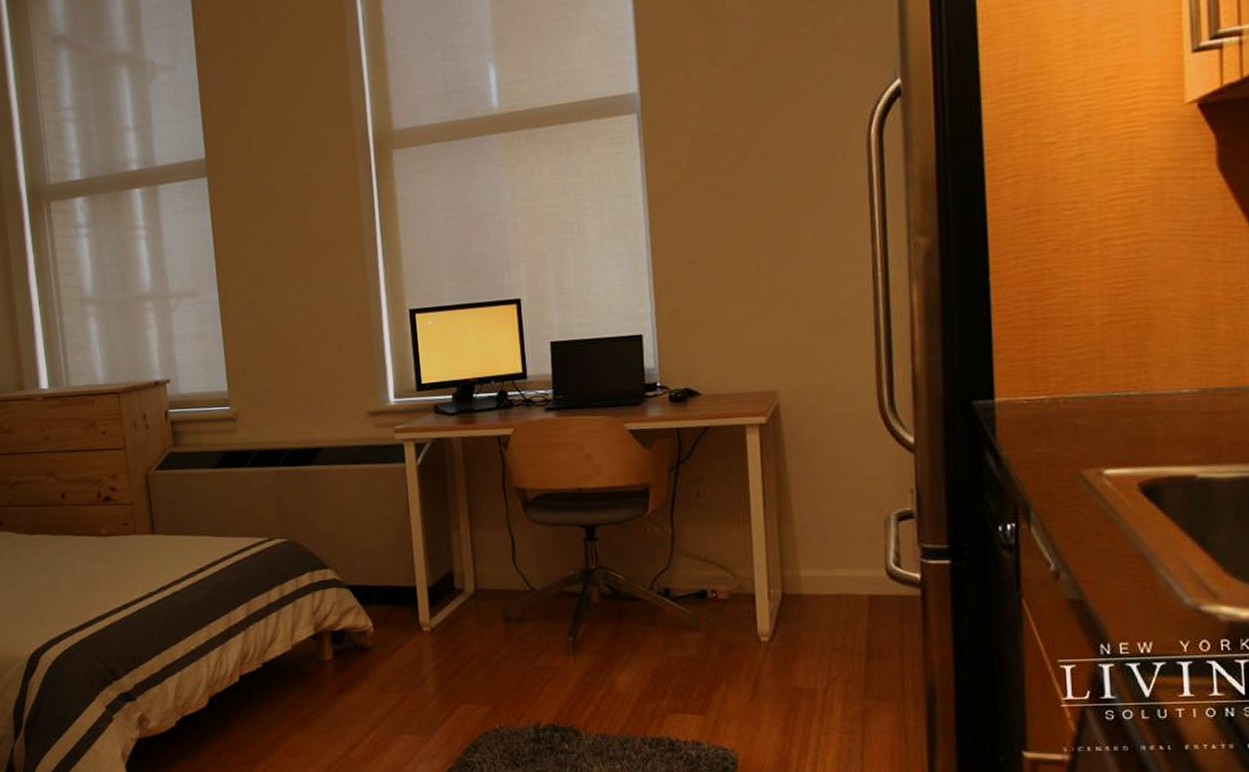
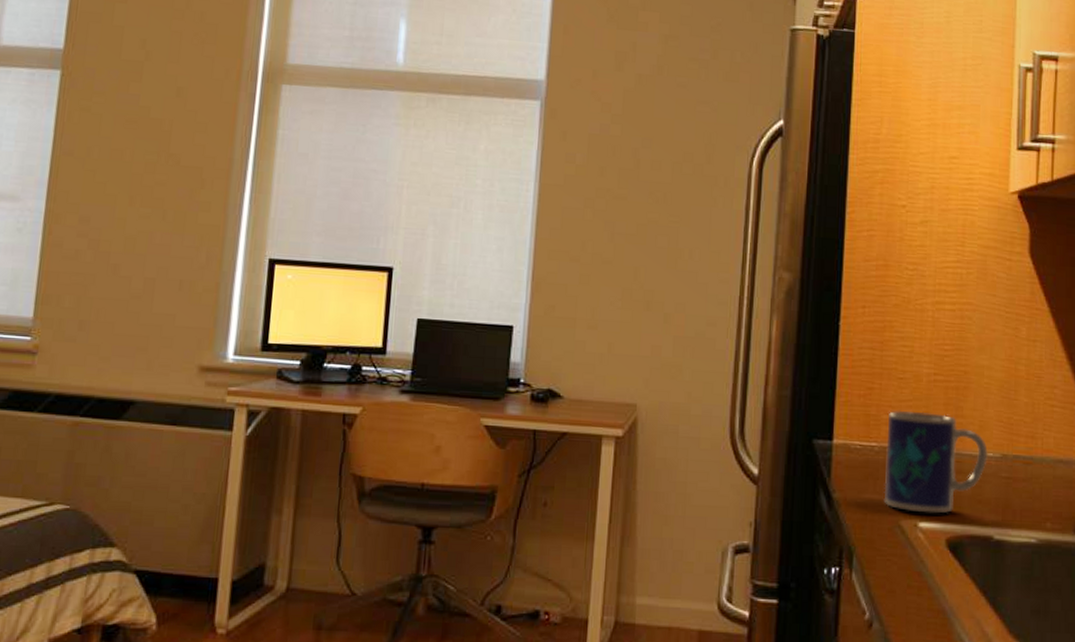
mug: none [1057,355,1182,460] -> present [883,410,988,514]

